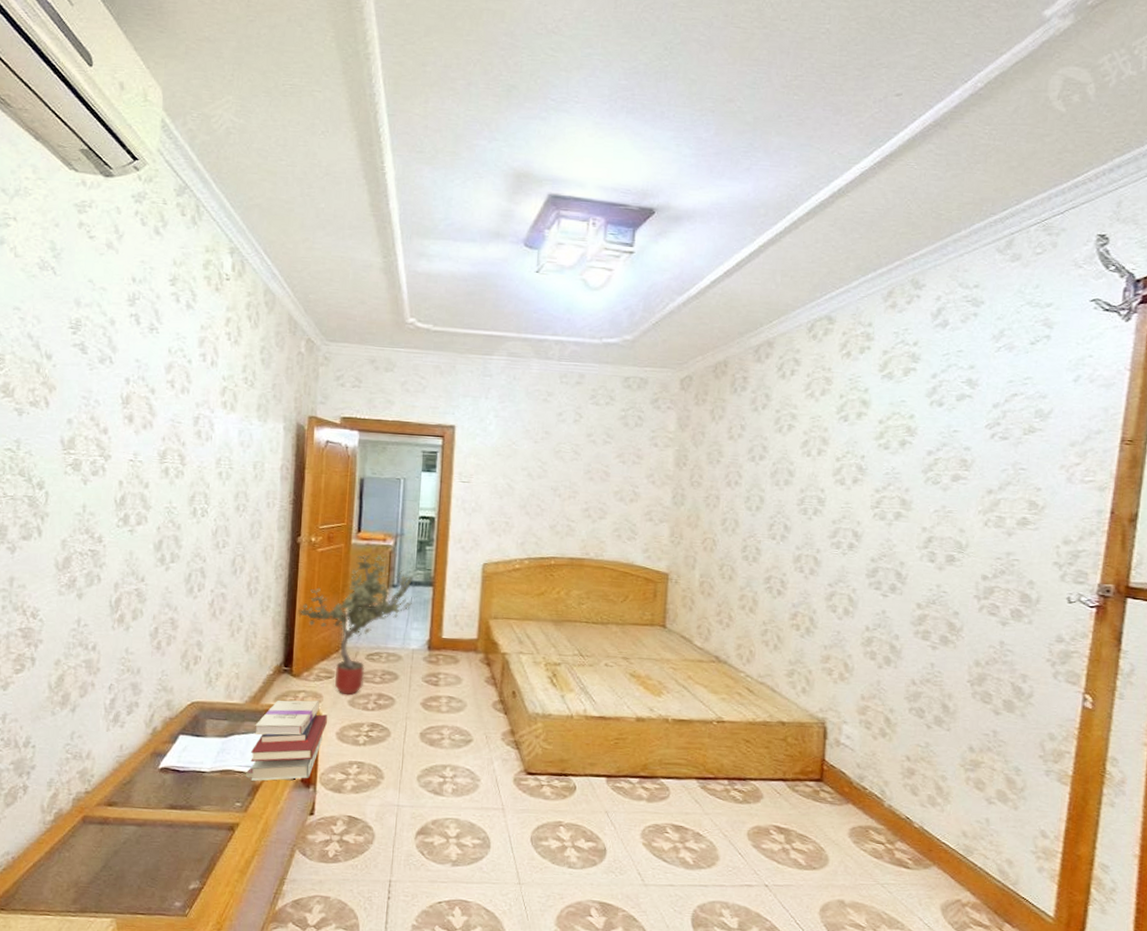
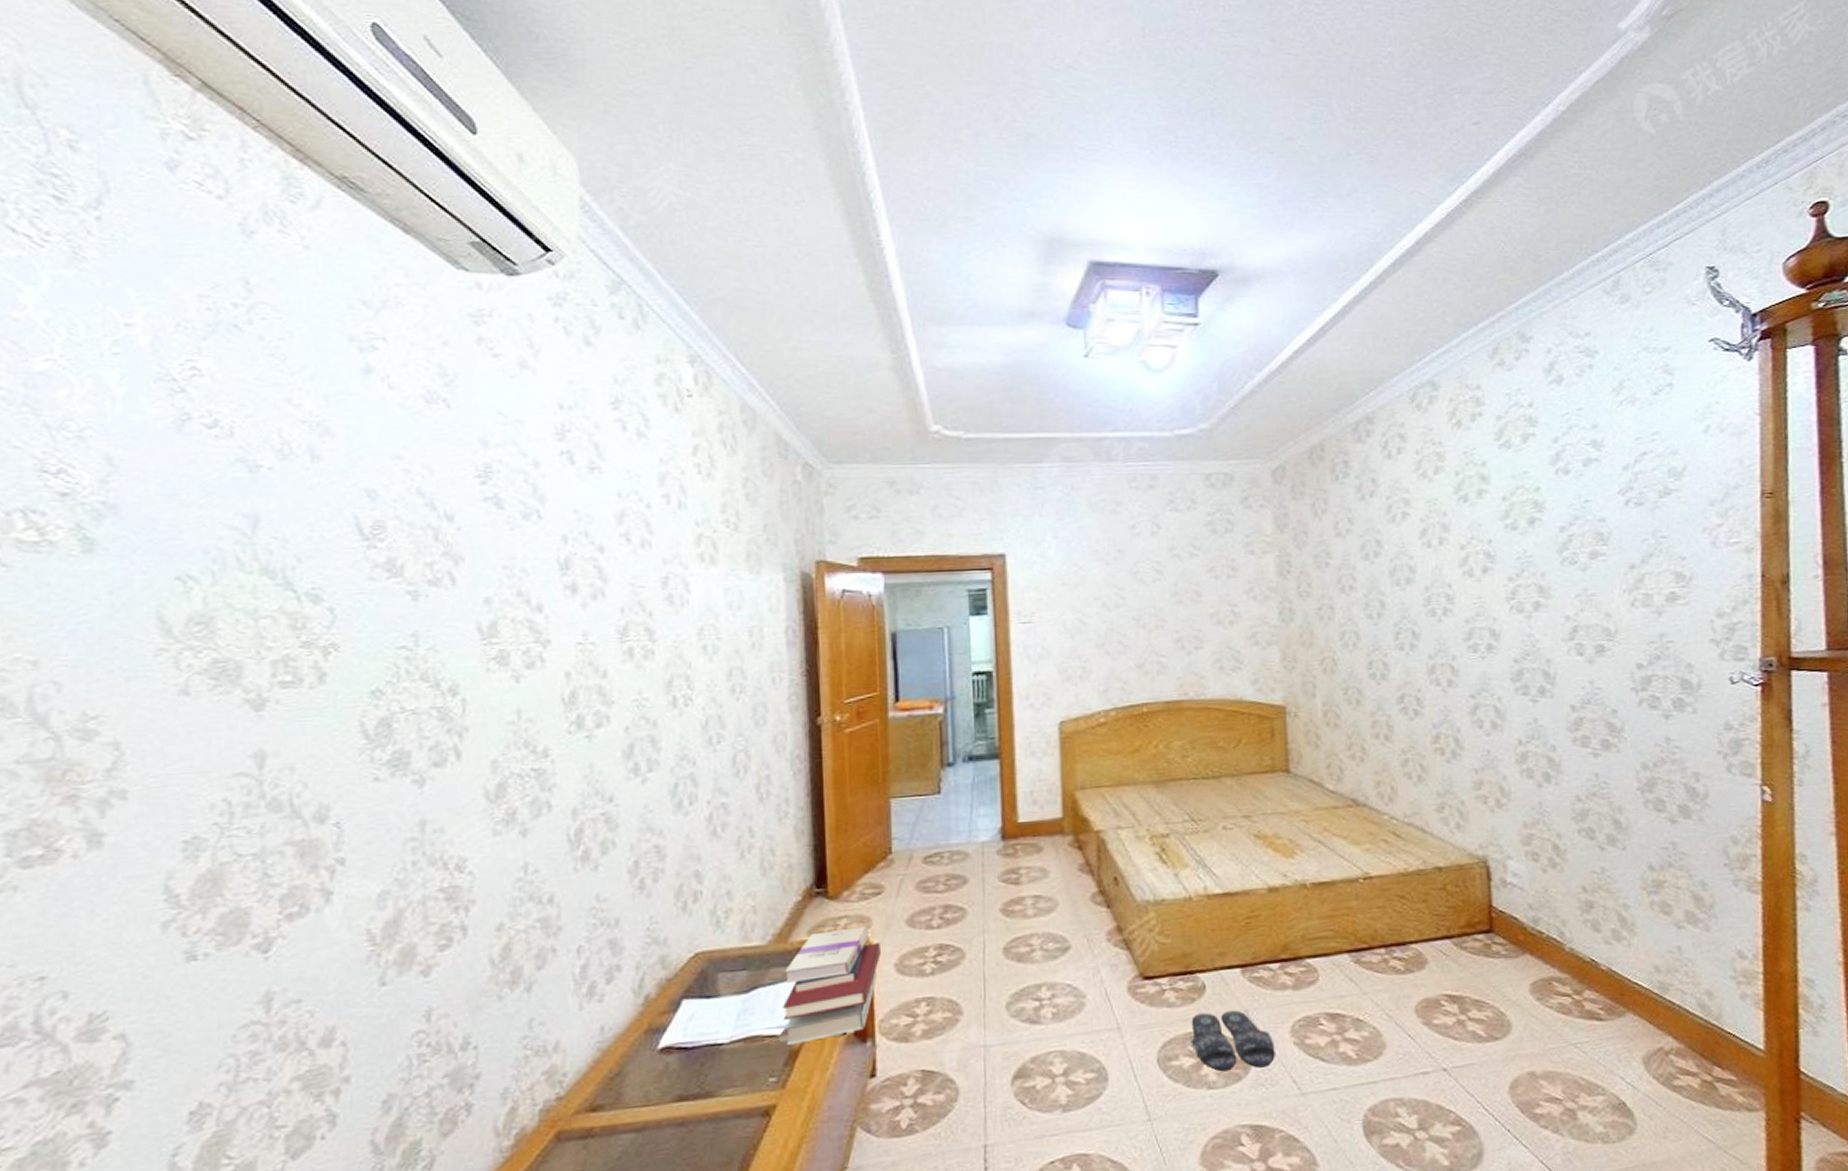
potted tree: present [298,554,413,695] -> none [828,726,975,913]
slippers: none [559,808,627,859] -> present [1191,1010,1275,1072]

